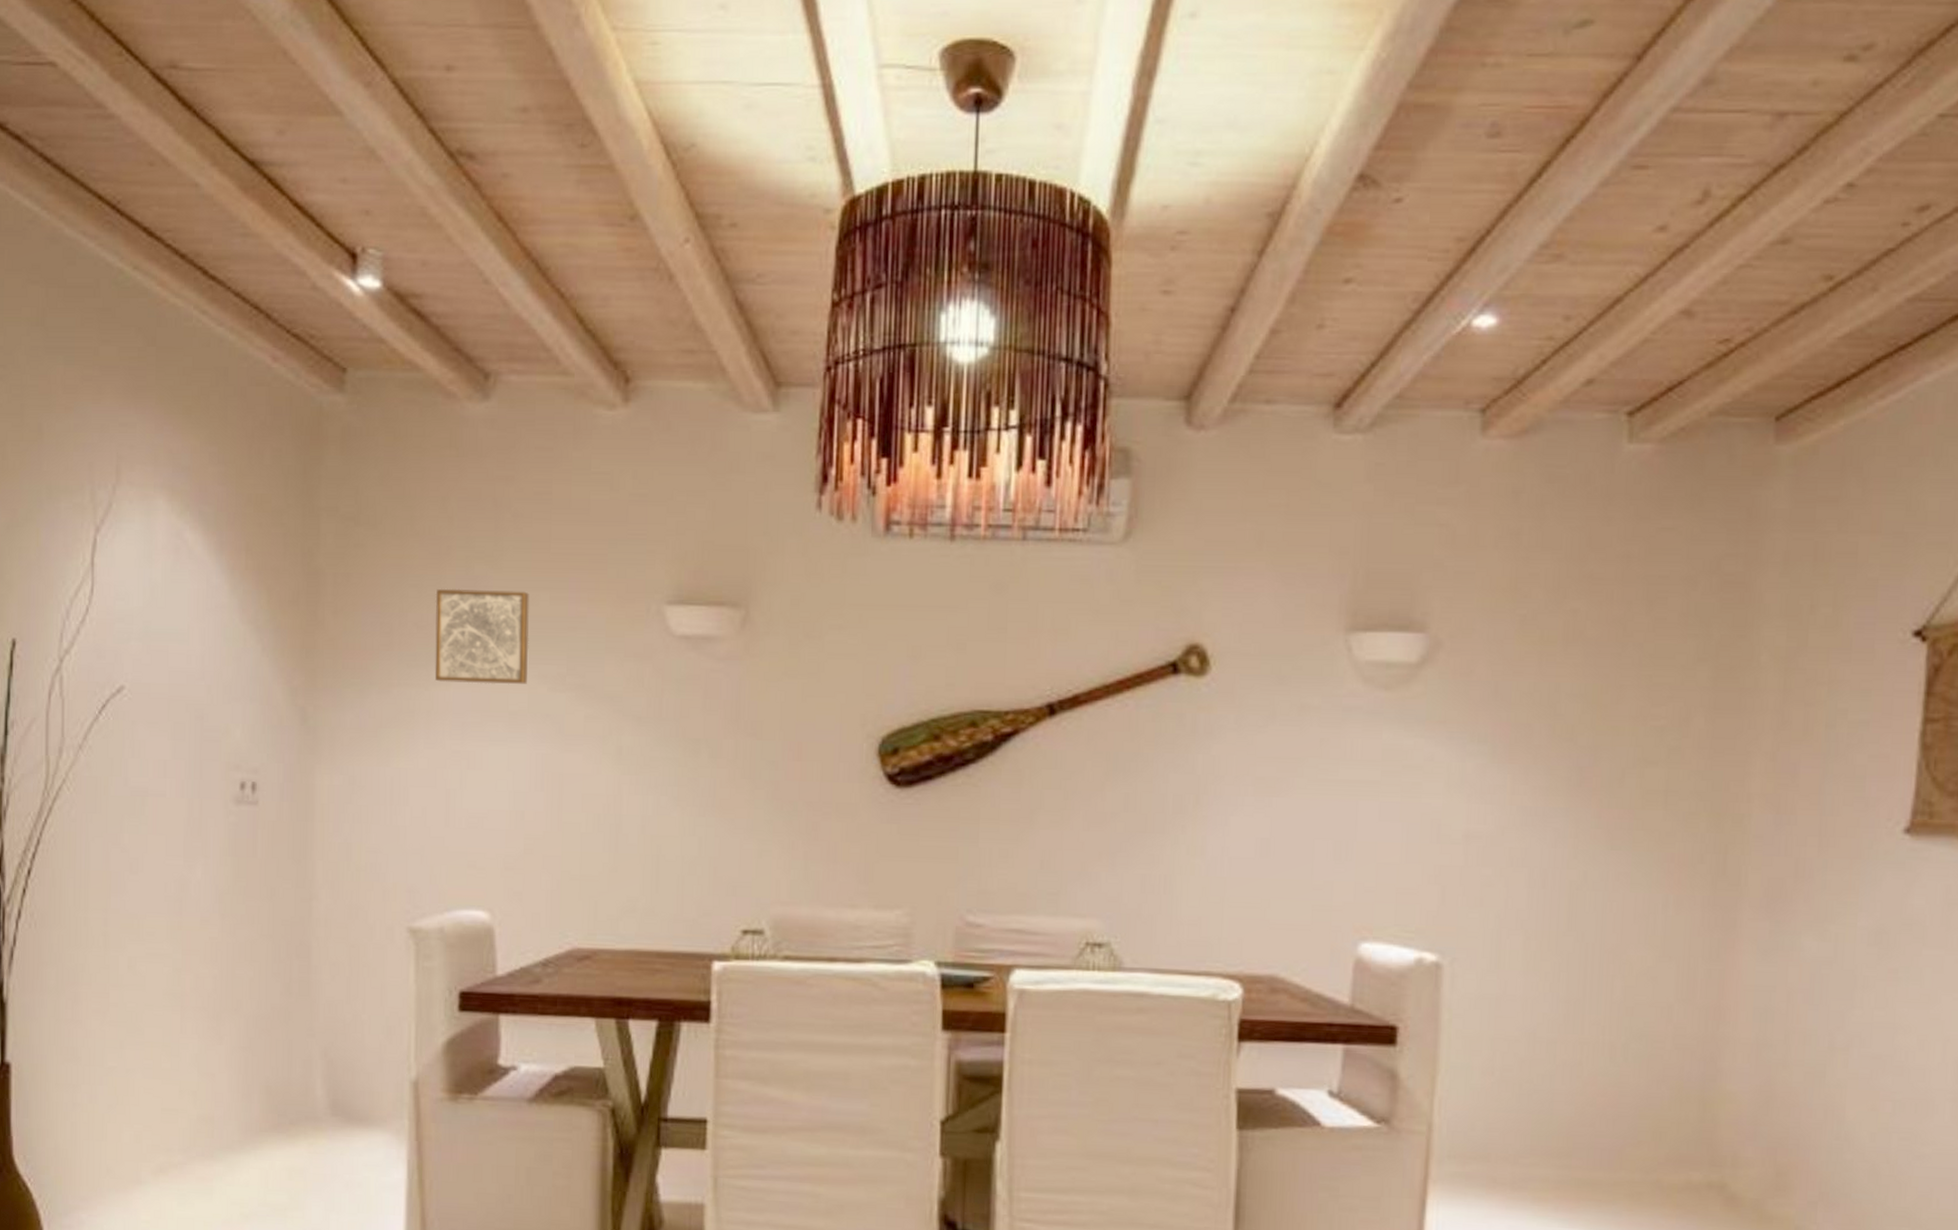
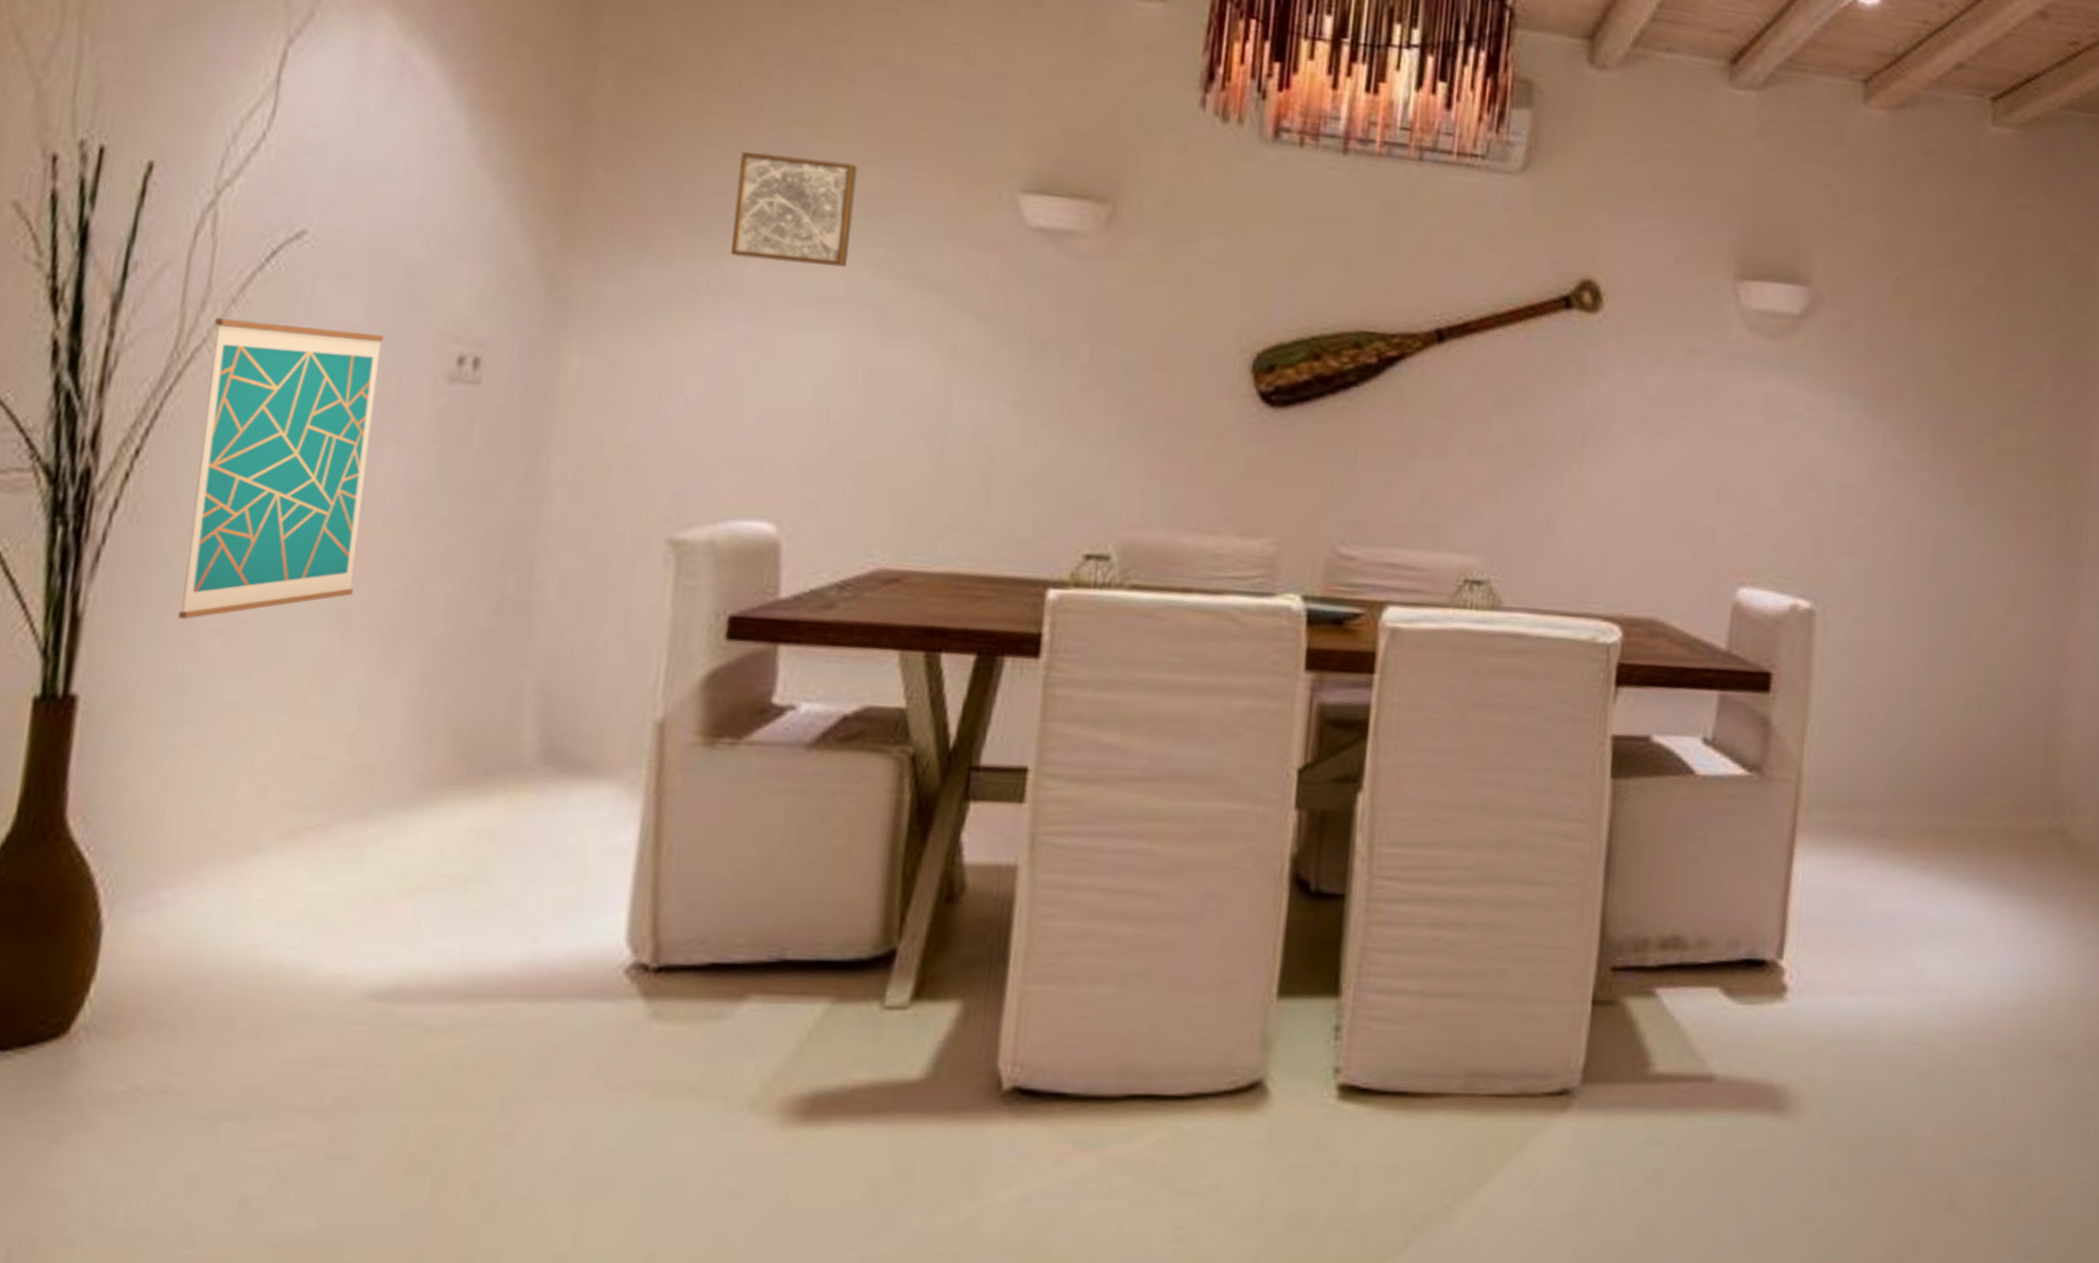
wall art: none [69,762,186,1003] -> present [178,318,384,619]

